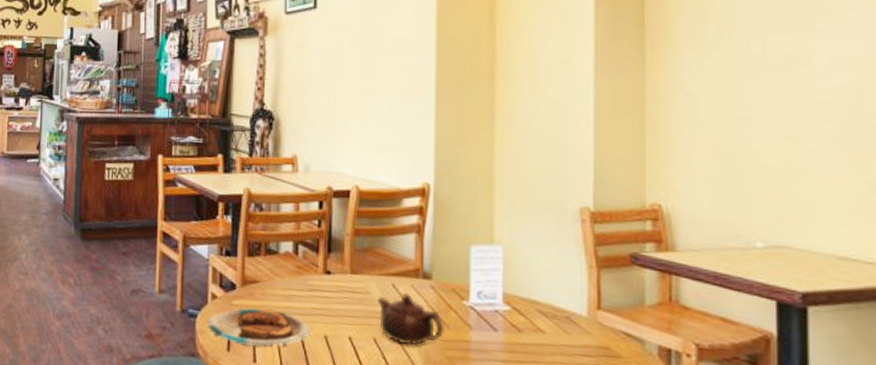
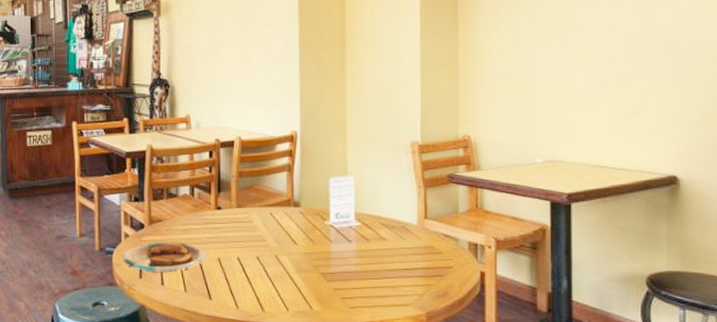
teapot: present [376,293,445,345] -> none [258,219,312,259]

